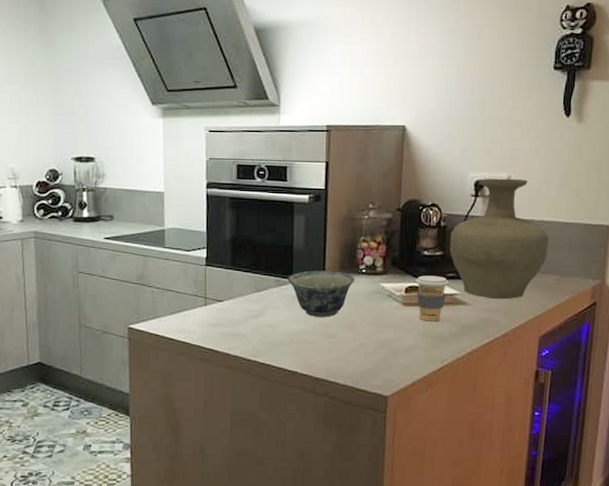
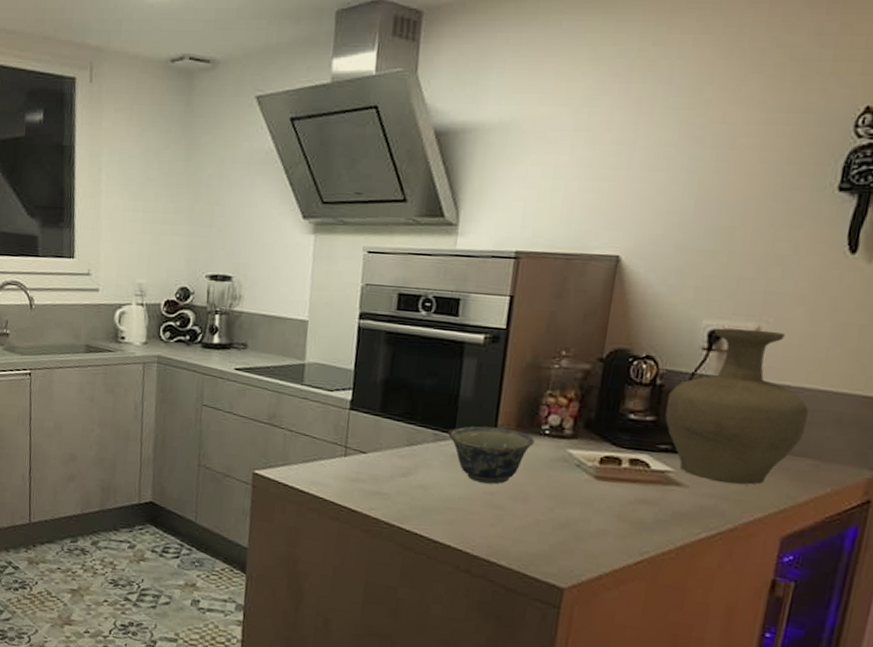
coffee cup: present [416,275,449,322] -> none [614,444,661,504]

